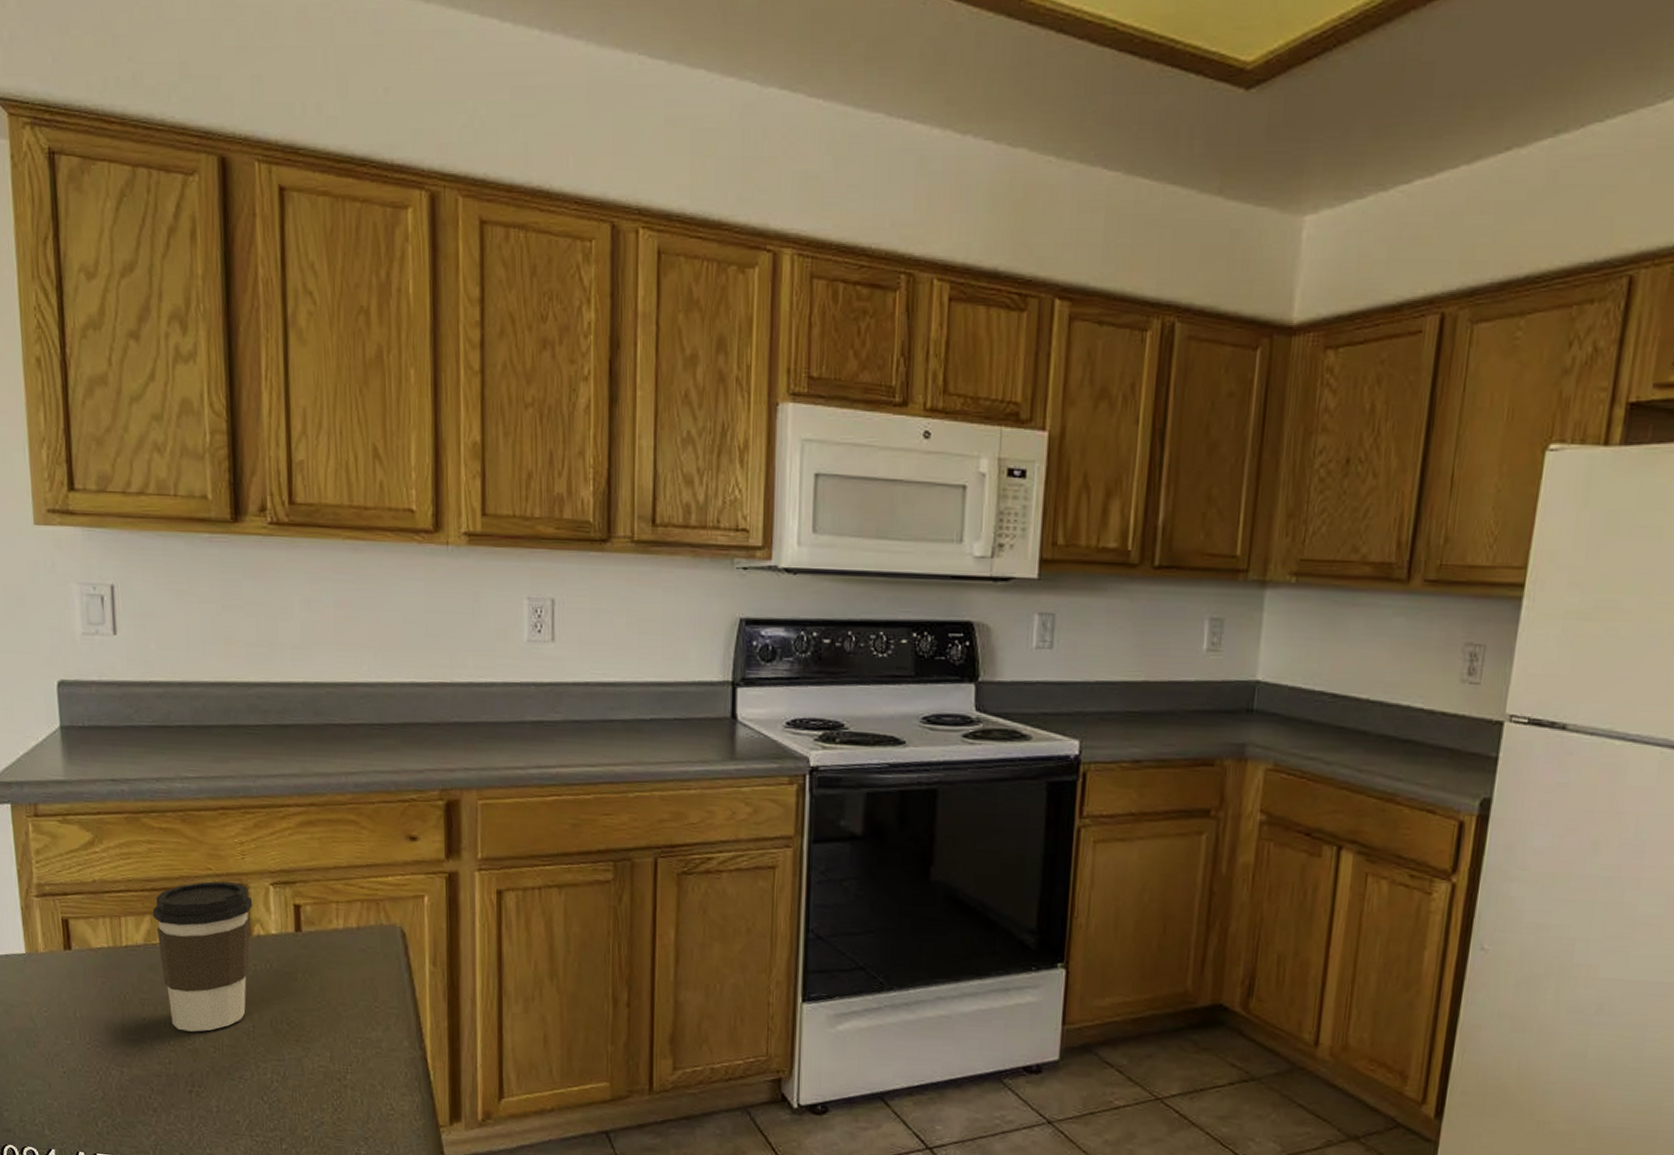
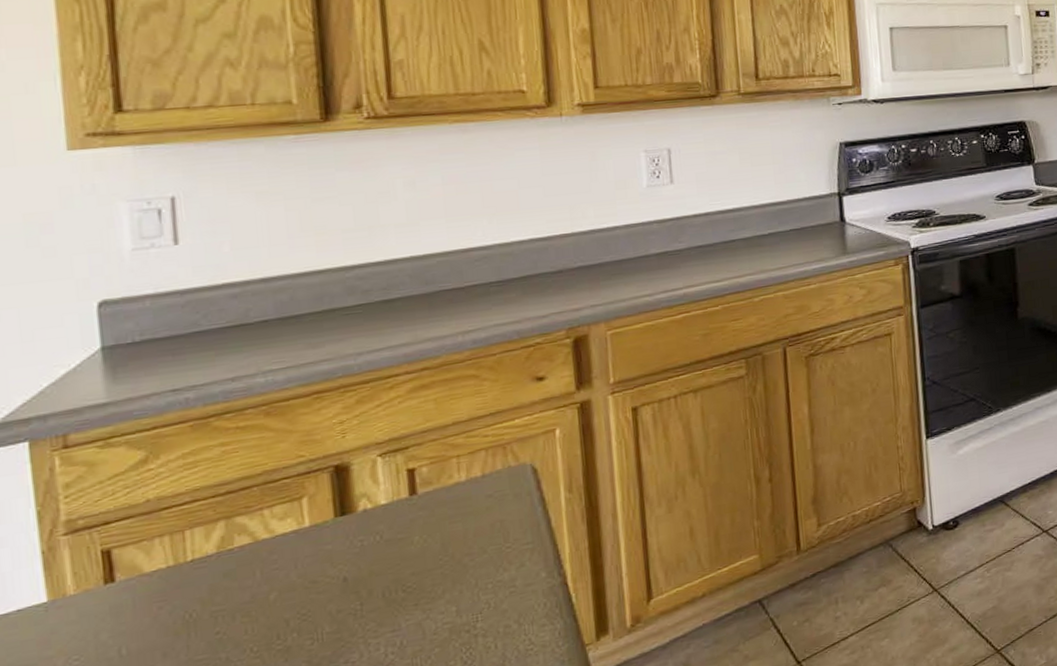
coffee cup: present [152,881,253,1032] -> none [227,462,357,633]

